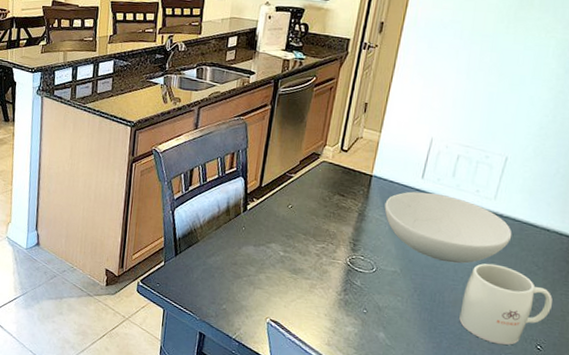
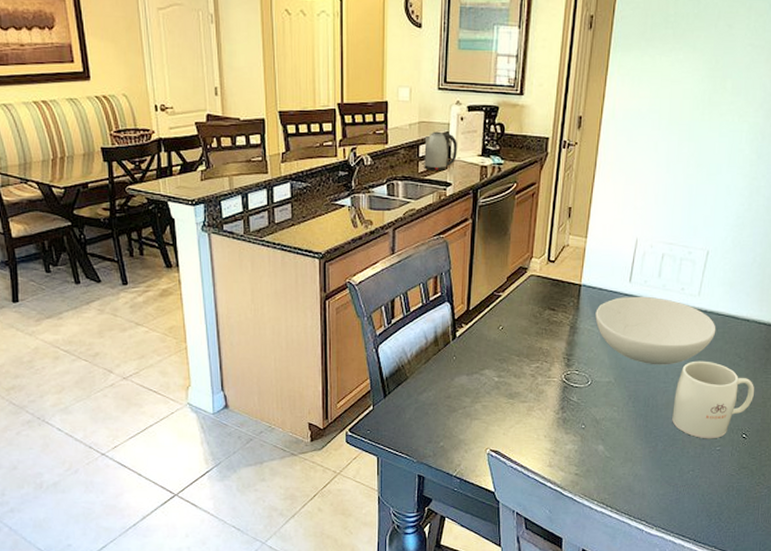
kettle: none [231,26,264,61] -> present [424,131,457,170]

